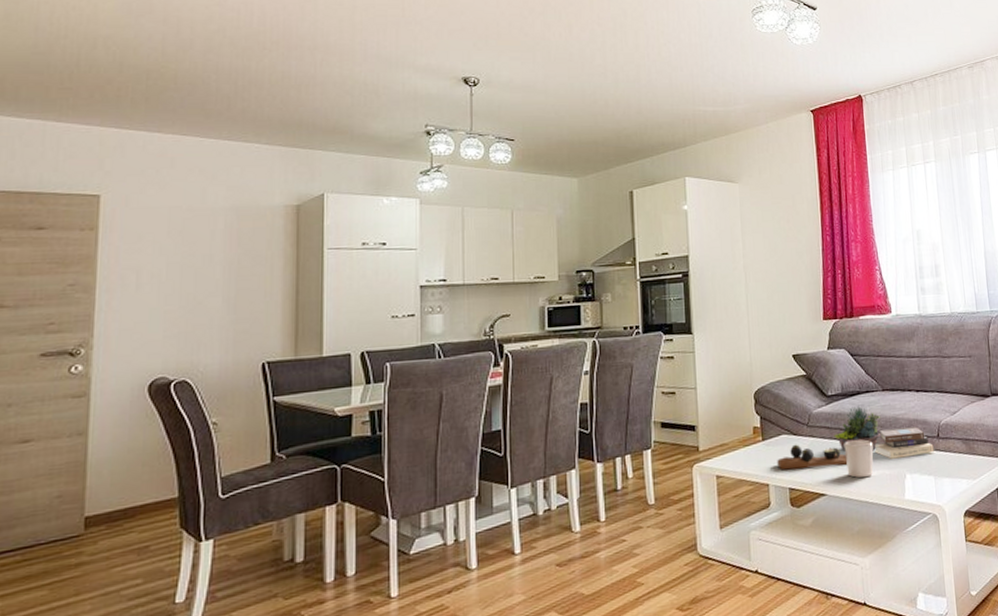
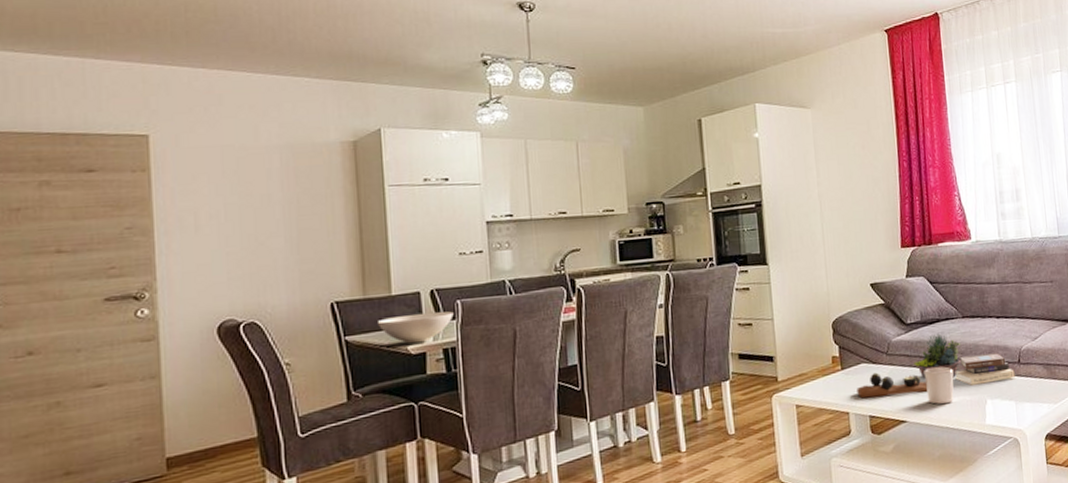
bowl: none [306,373,382,406] -> present [376,311,454,345]

